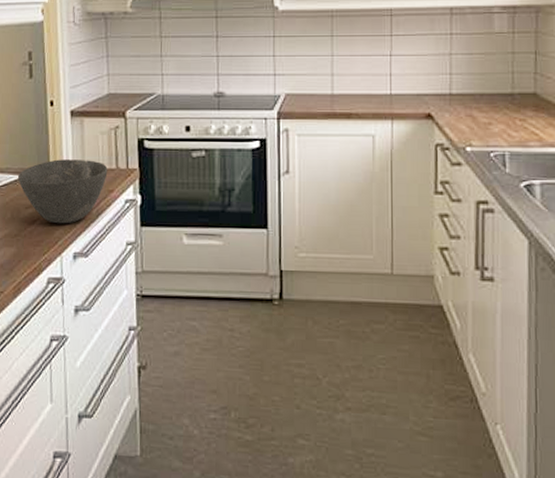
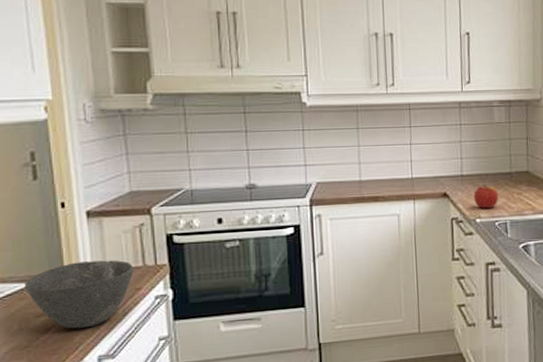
apple: none [464,107,496,135] -> present [474,185,499,209]

